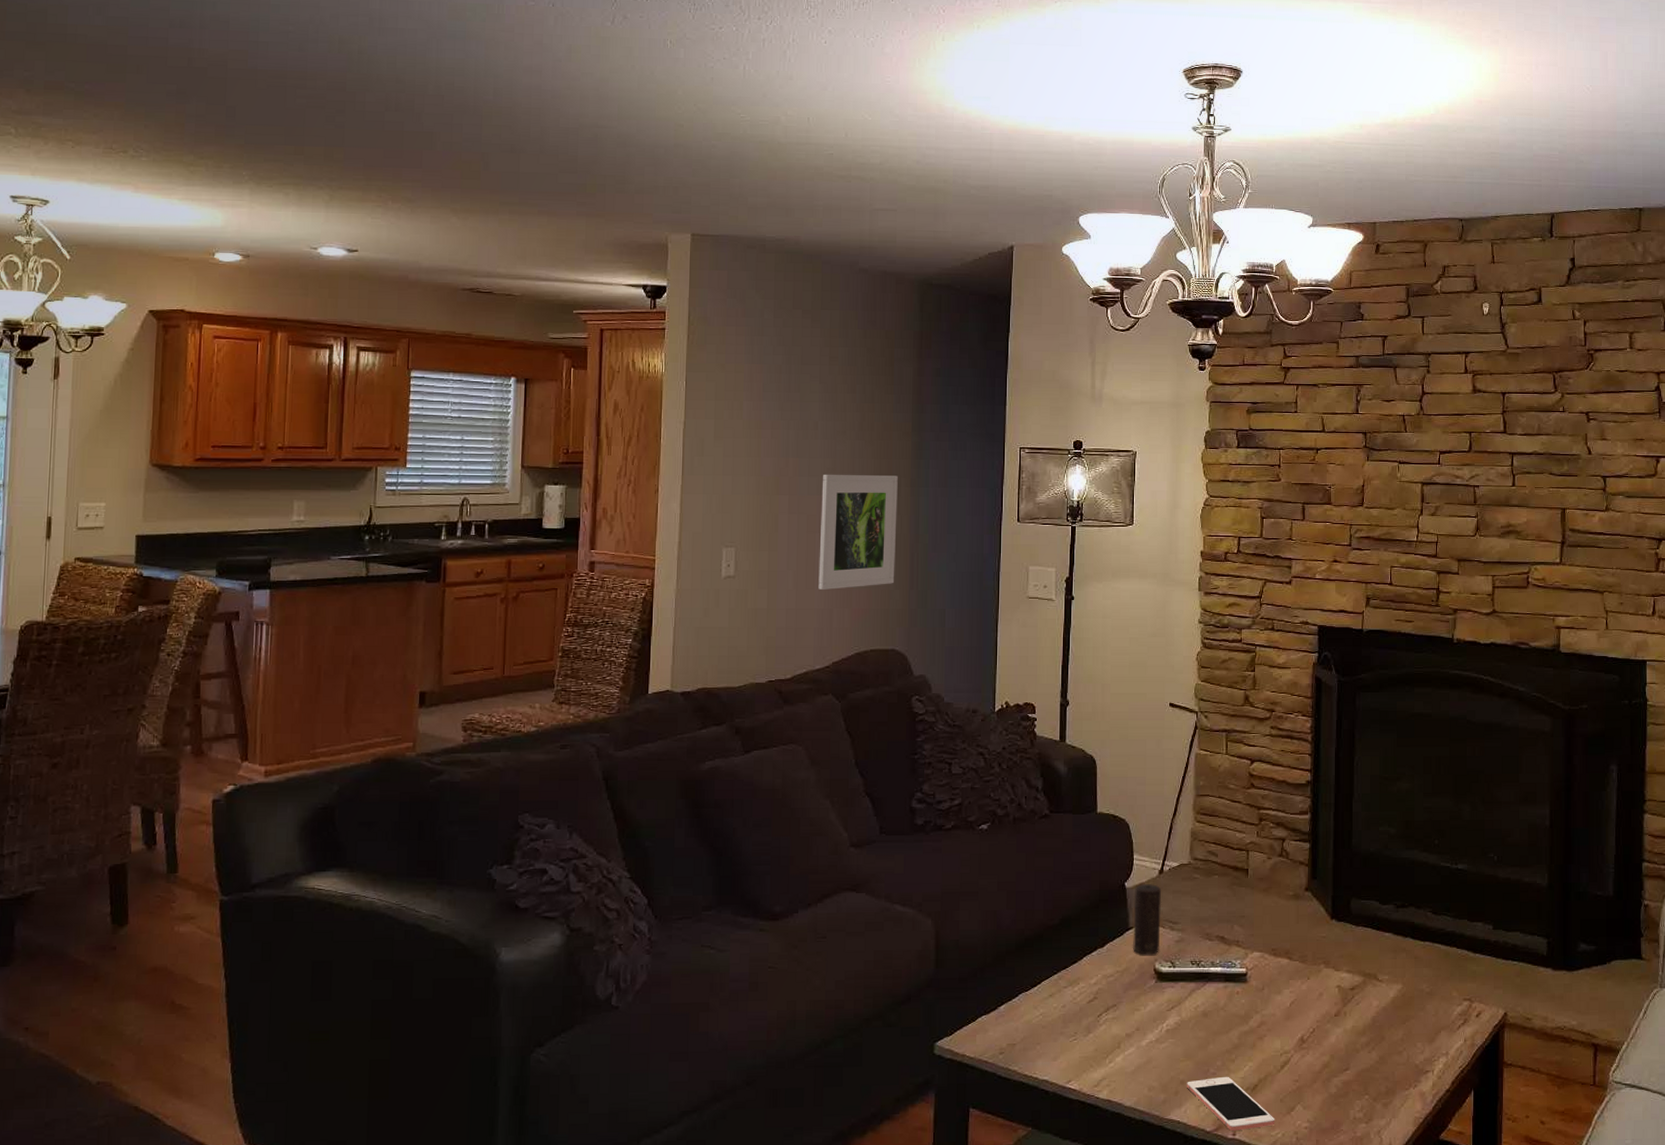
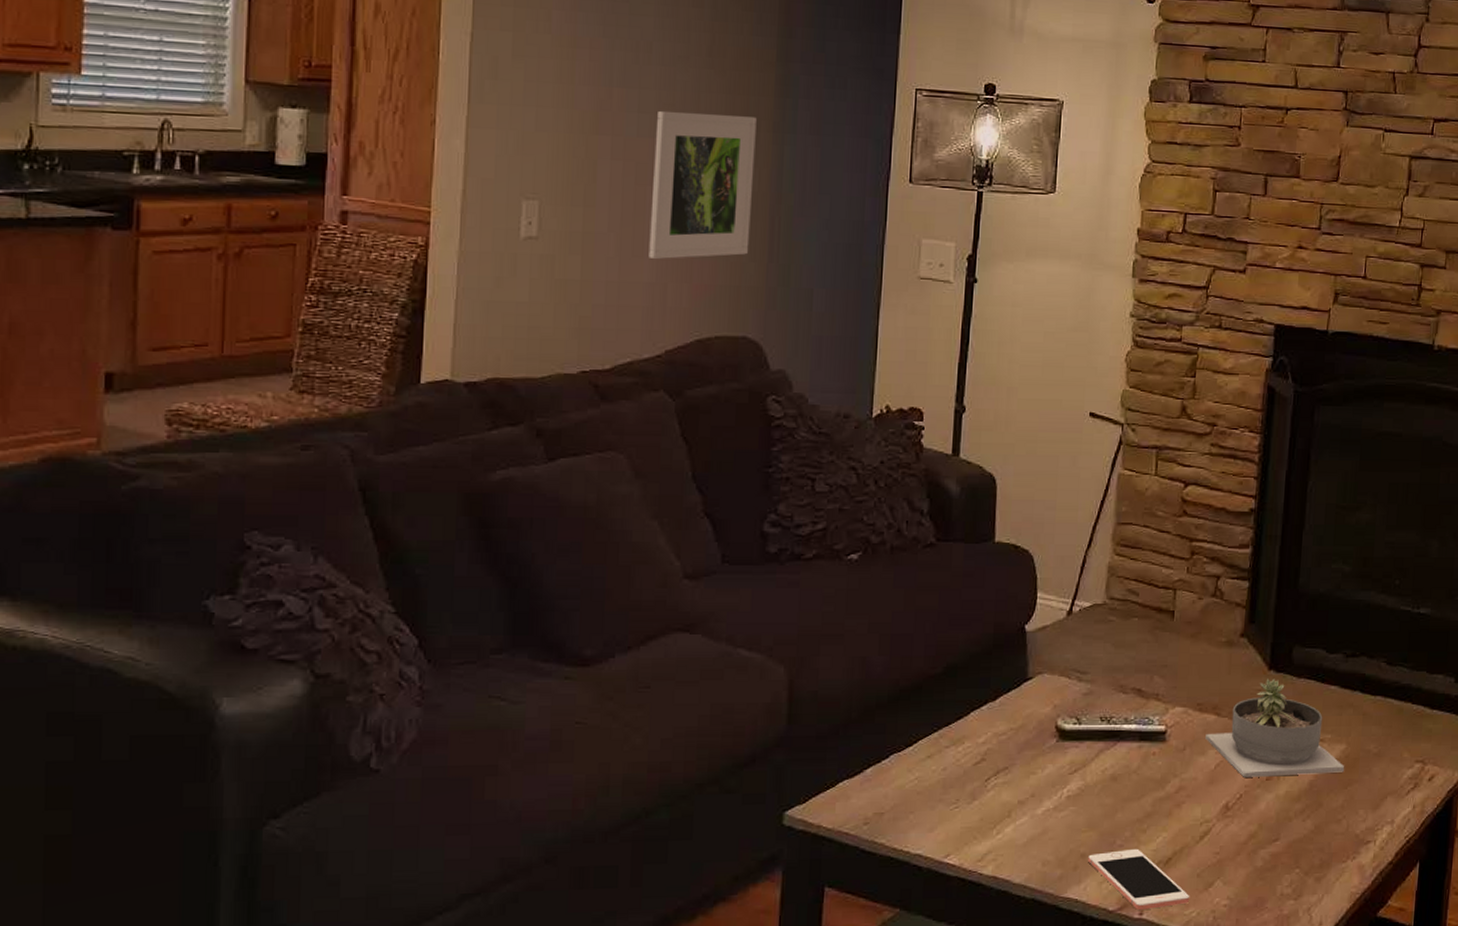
candle: present [1133,884,1162,955] -> none [1031,627,1069,710]
succulent planter: none [1281,927,1402,1014] -> present [1205,678,1345,777]

